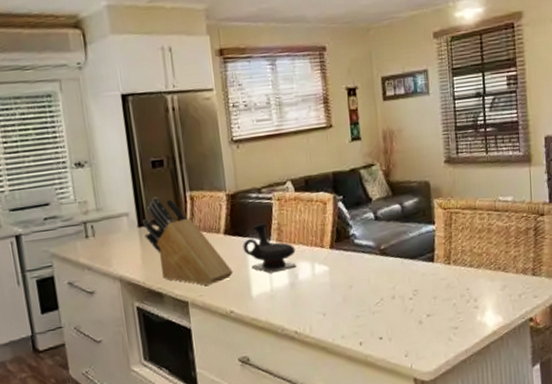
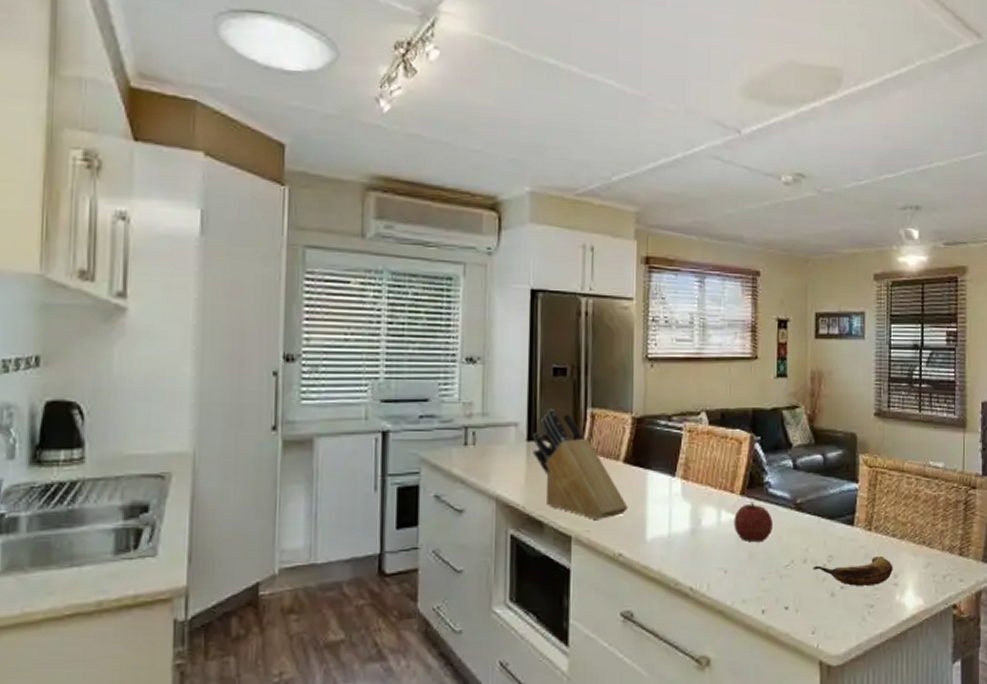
teapot: present [243,223,296,274] -> none [643,456,702,515]
fruit: none [326,253,362,287] -> present [734,502,773,543]
banana: none [400,285,473,313] -> present [812,556,893,586]

